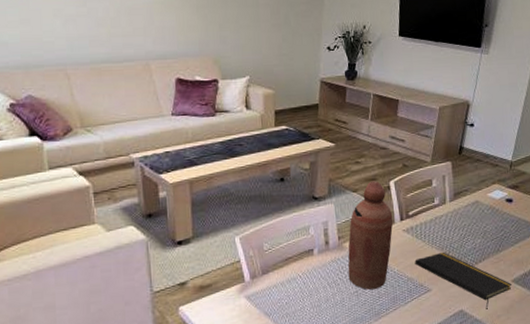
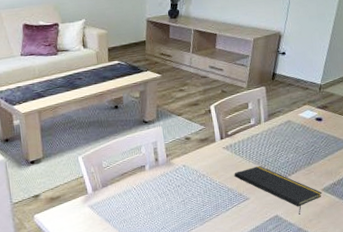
bottle: present [348,181,394,290] -> none [175,105,214,199]

